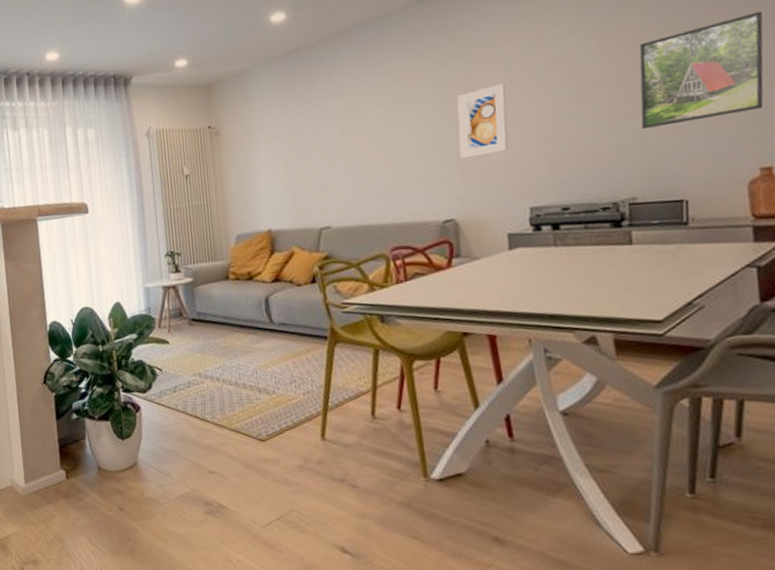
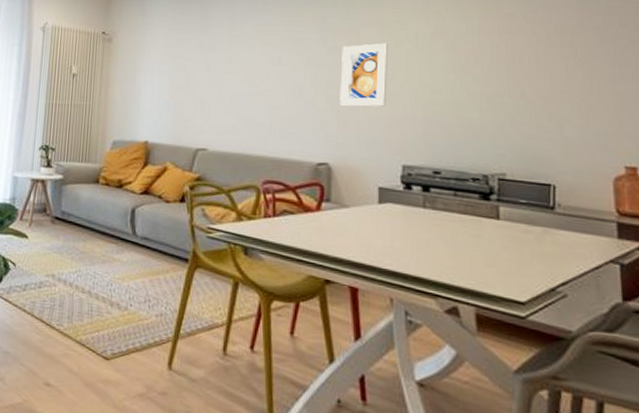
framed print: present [639,11,764,130] -> none [513,21,631,111]

